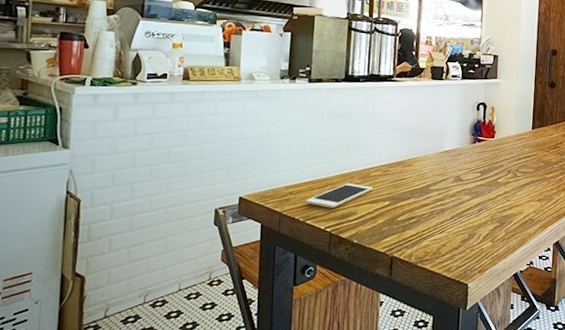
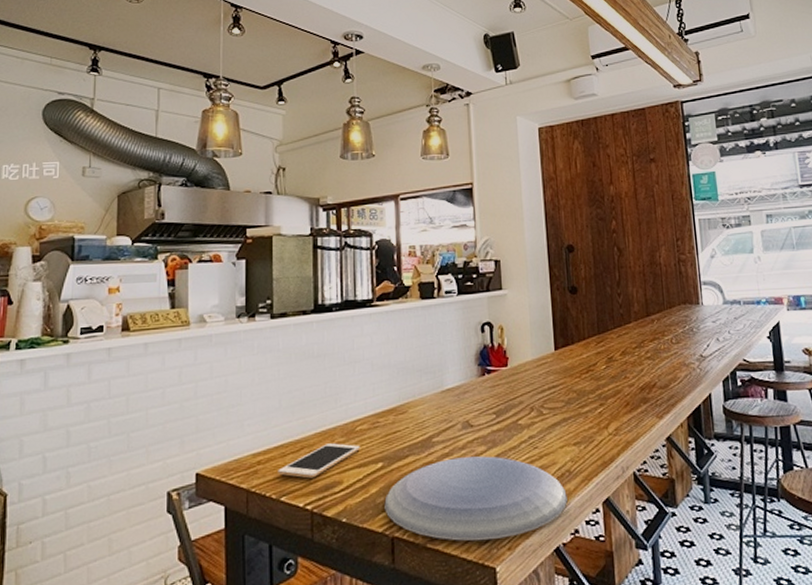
plate: none [387,203,528,264] -> present [384,456,568,541]

